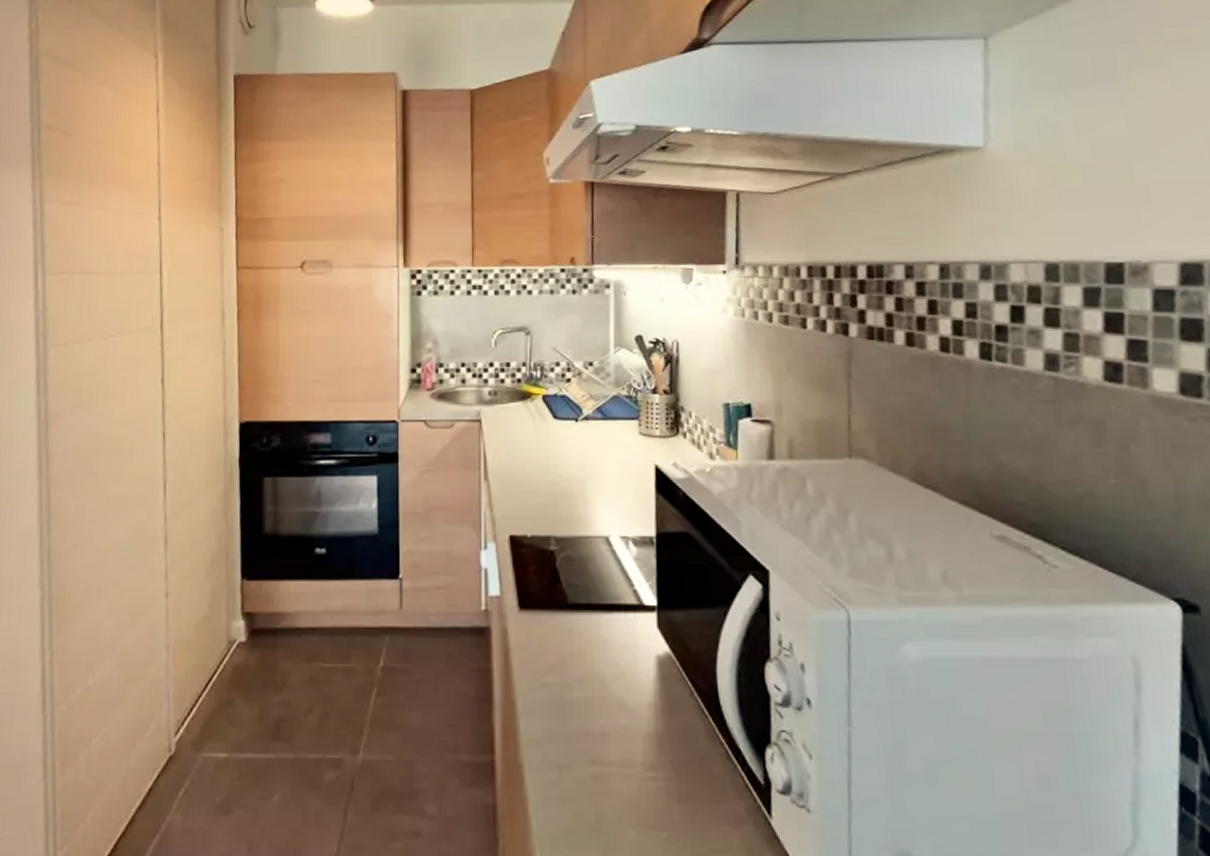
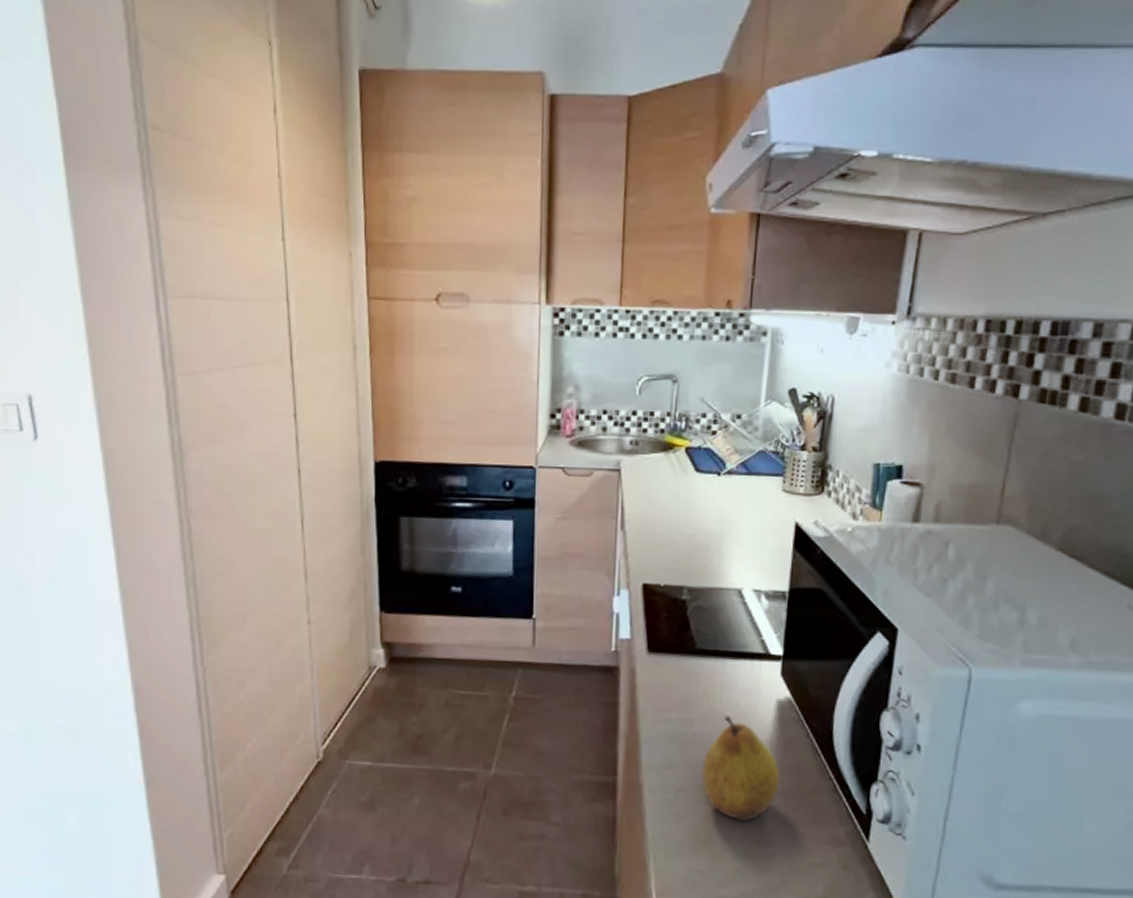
fruit: none [585,676,669,800] -> present [702,715,780,821]

